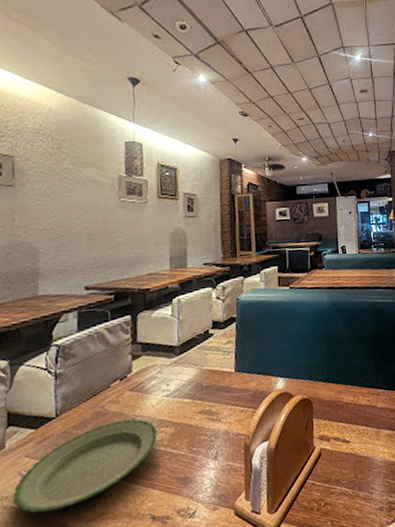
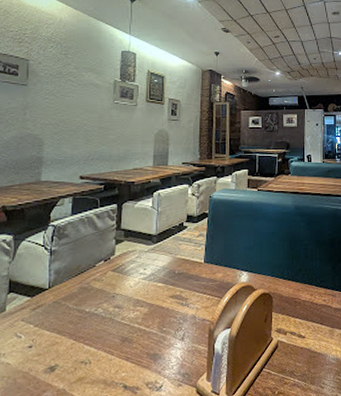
plate: present [12,419,158,513] -> none [9,296,133,372]

